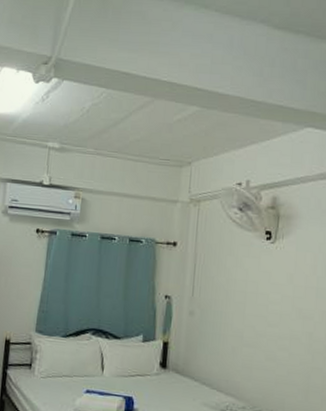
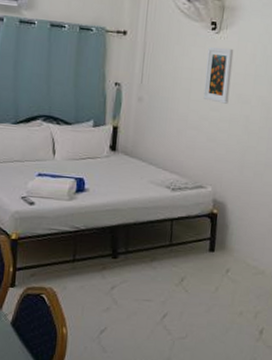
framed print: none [260,258,292,319] -> present [203,47,234,104]

